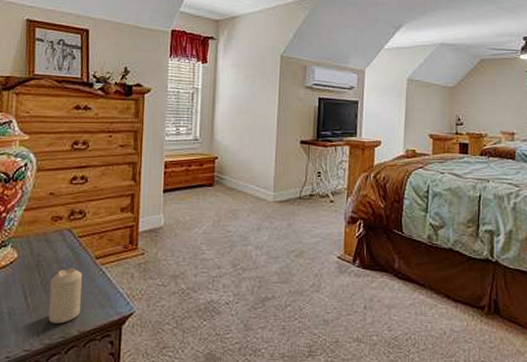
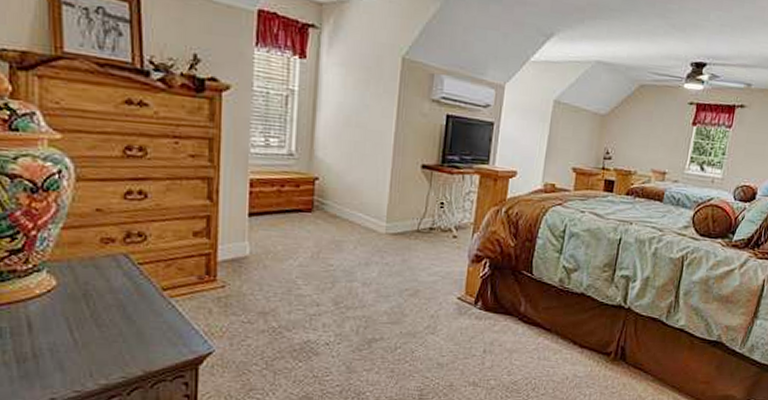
candle: present [48,267,82,324] -> none [103,299,145,362]

